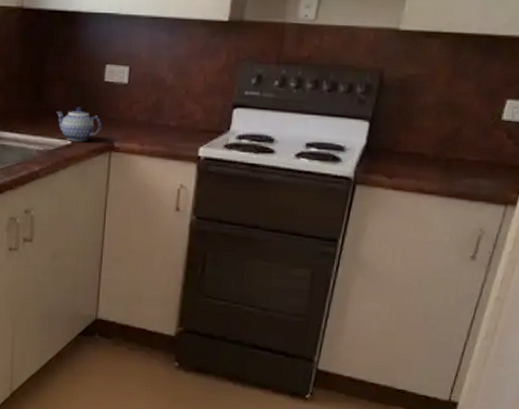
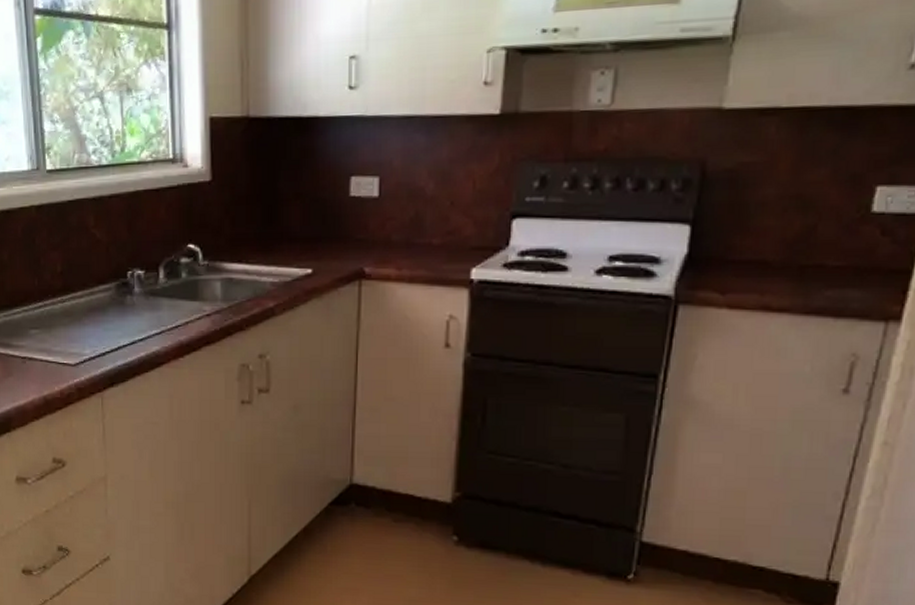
teapot: present [56,106,101,142] -> none [293,228,348,270]

